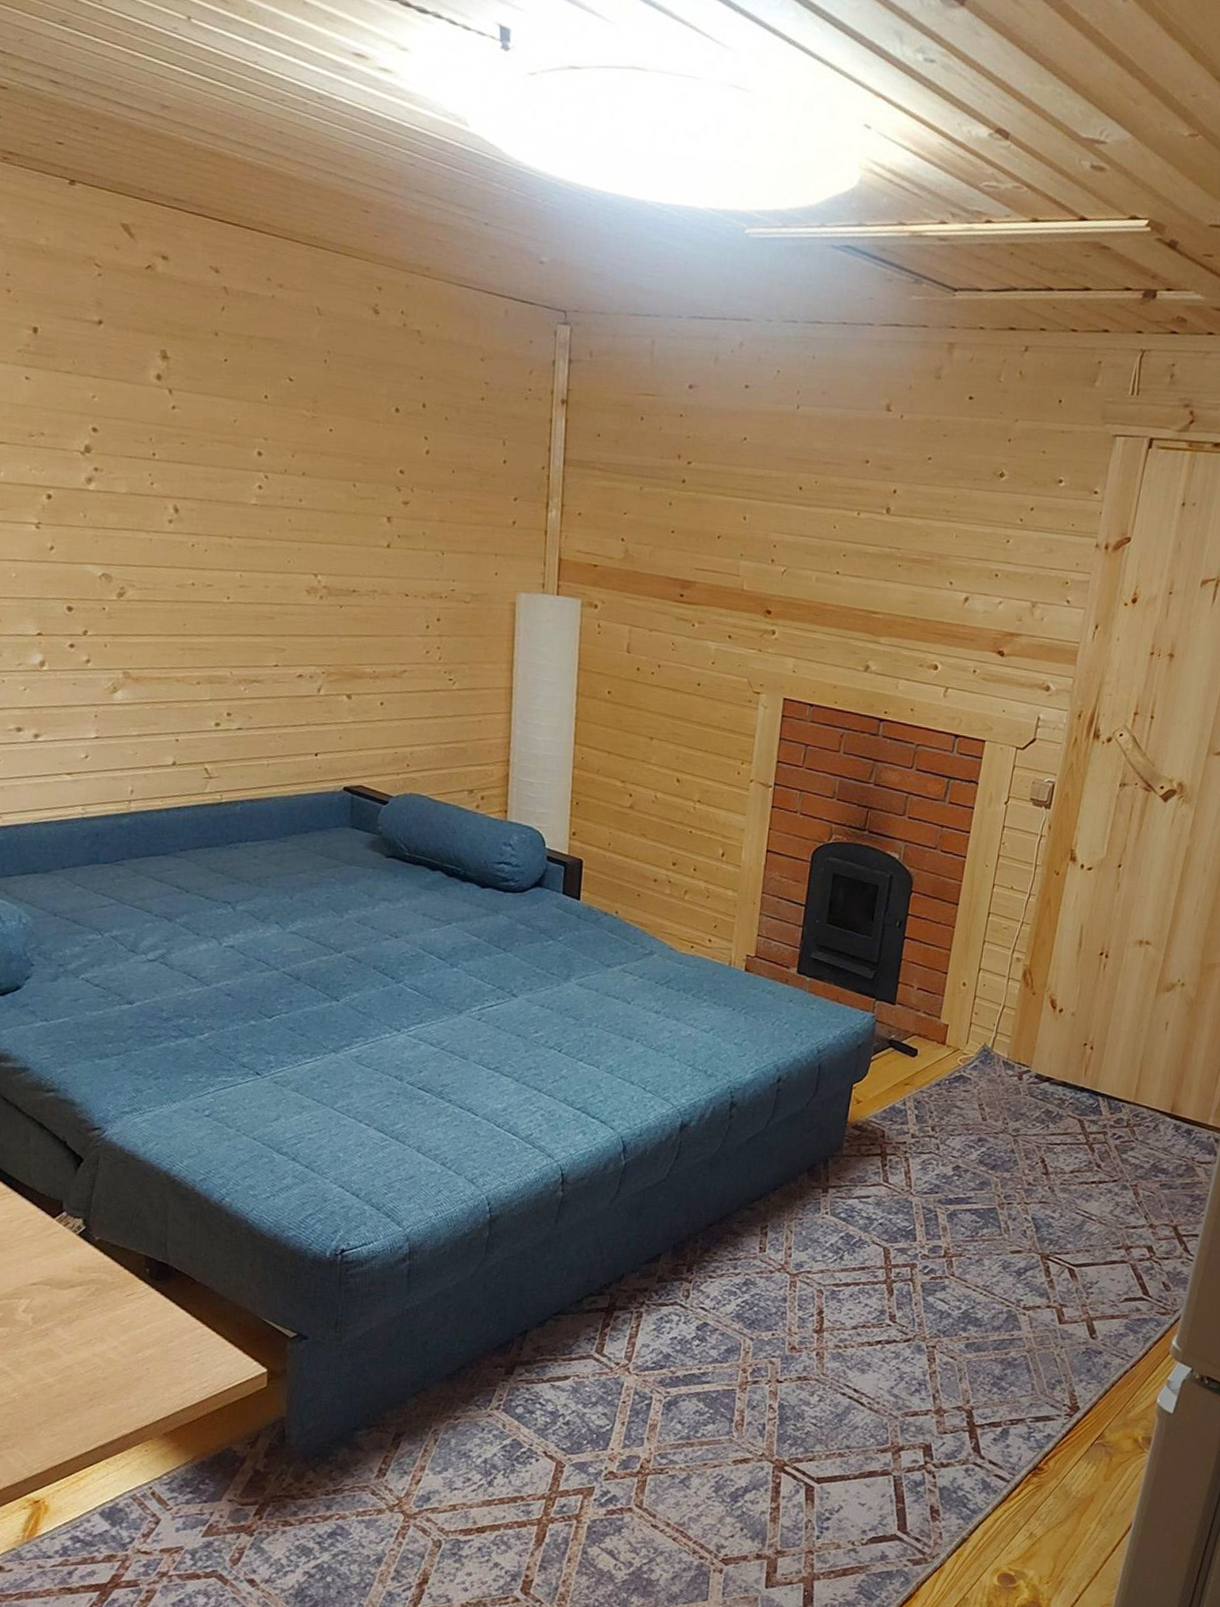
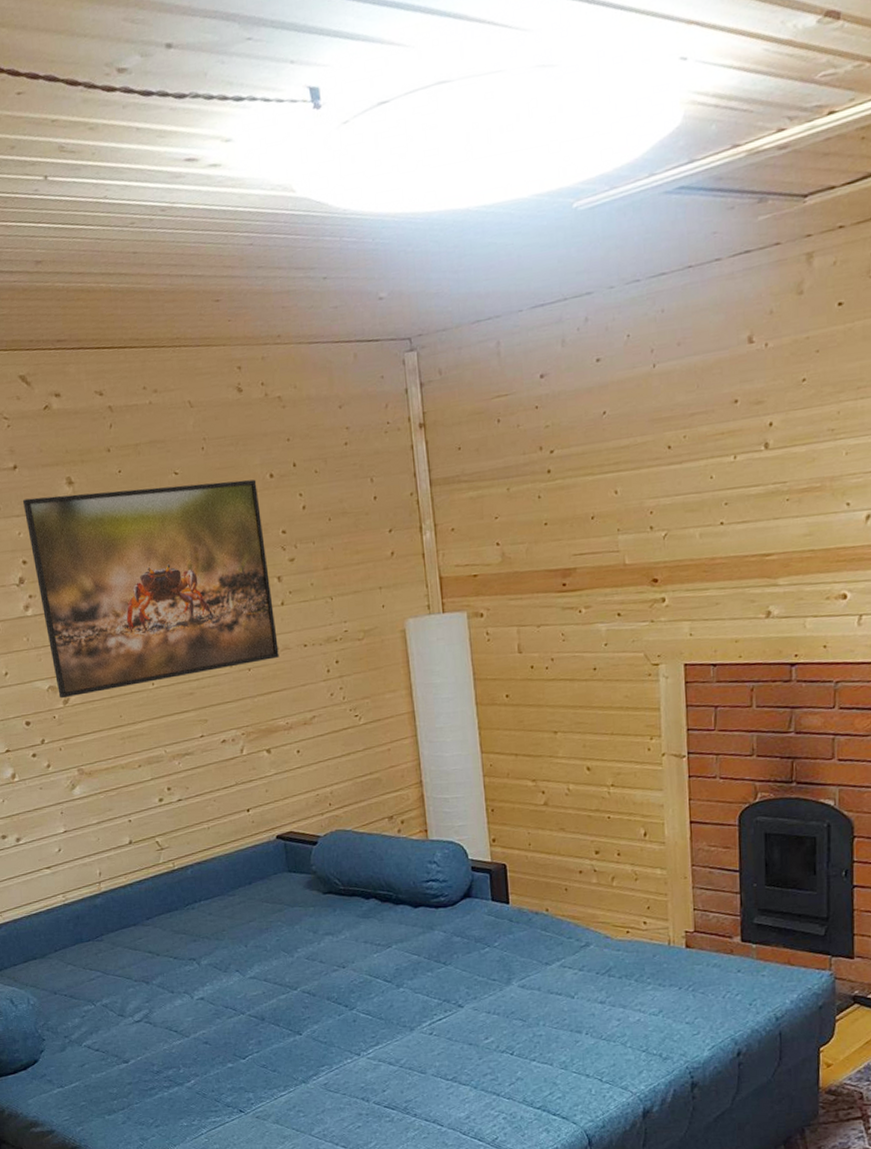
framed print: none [103,360,380,602] -> present [22,479,279,699]

